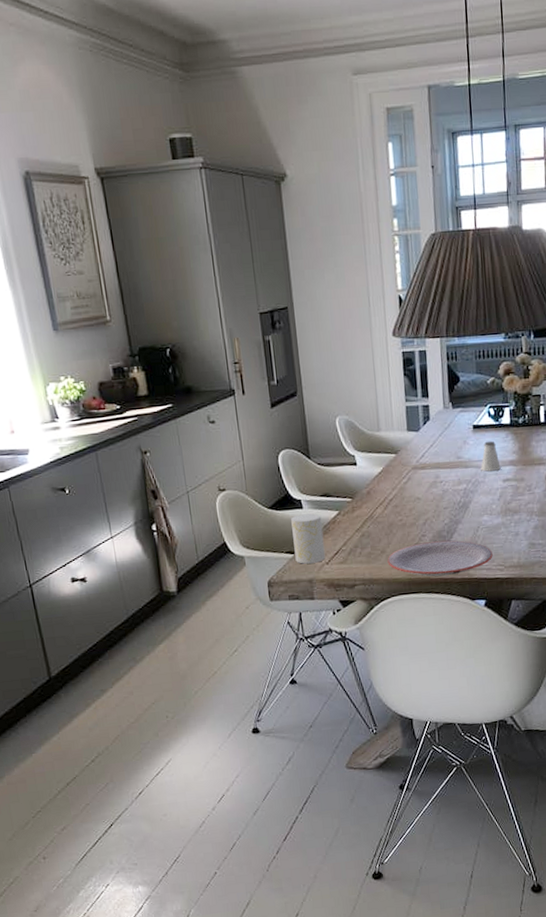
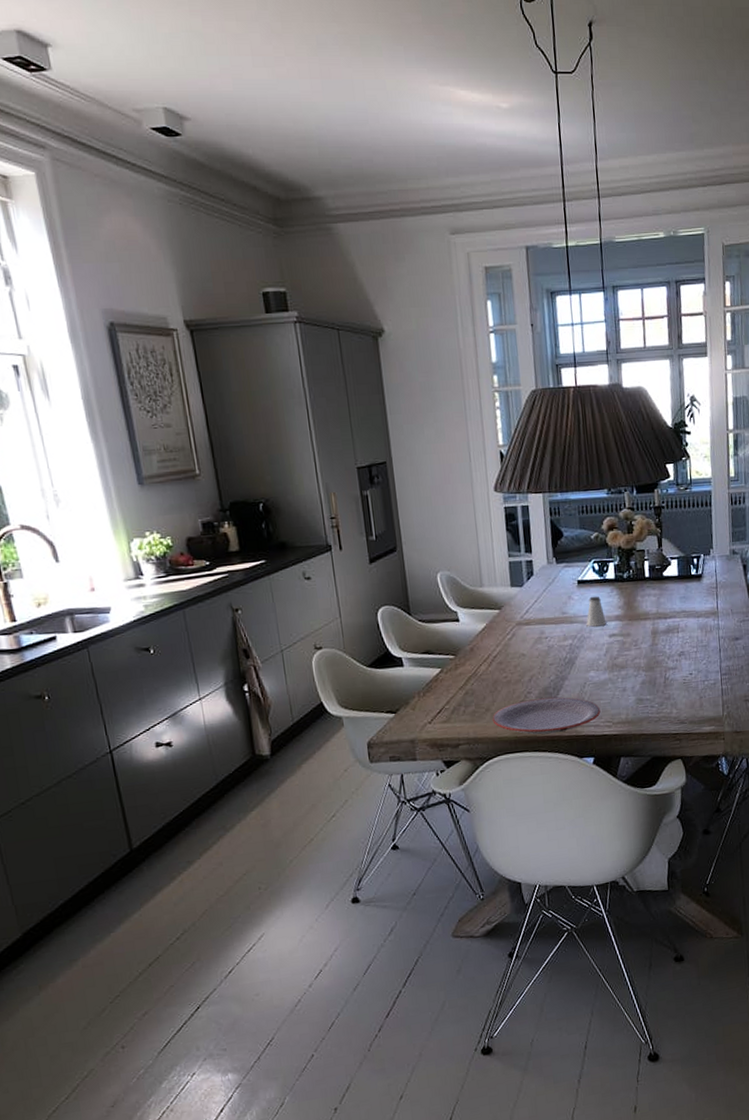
cup: present [291,513,326,564] -> none [391,671,428,724]

